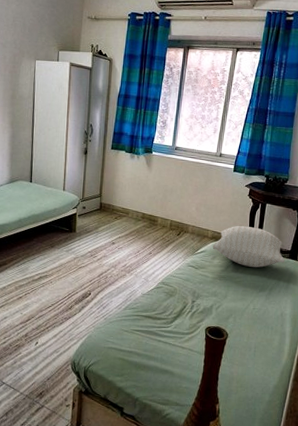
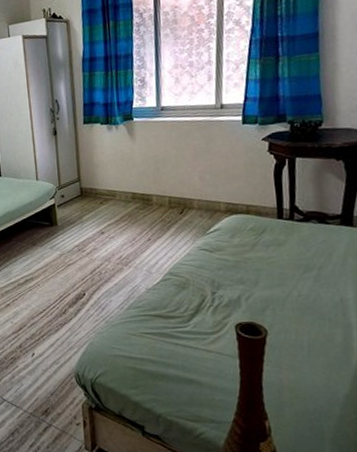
pillow: present [212,225,285,268] -> none [228,190,335,242]

